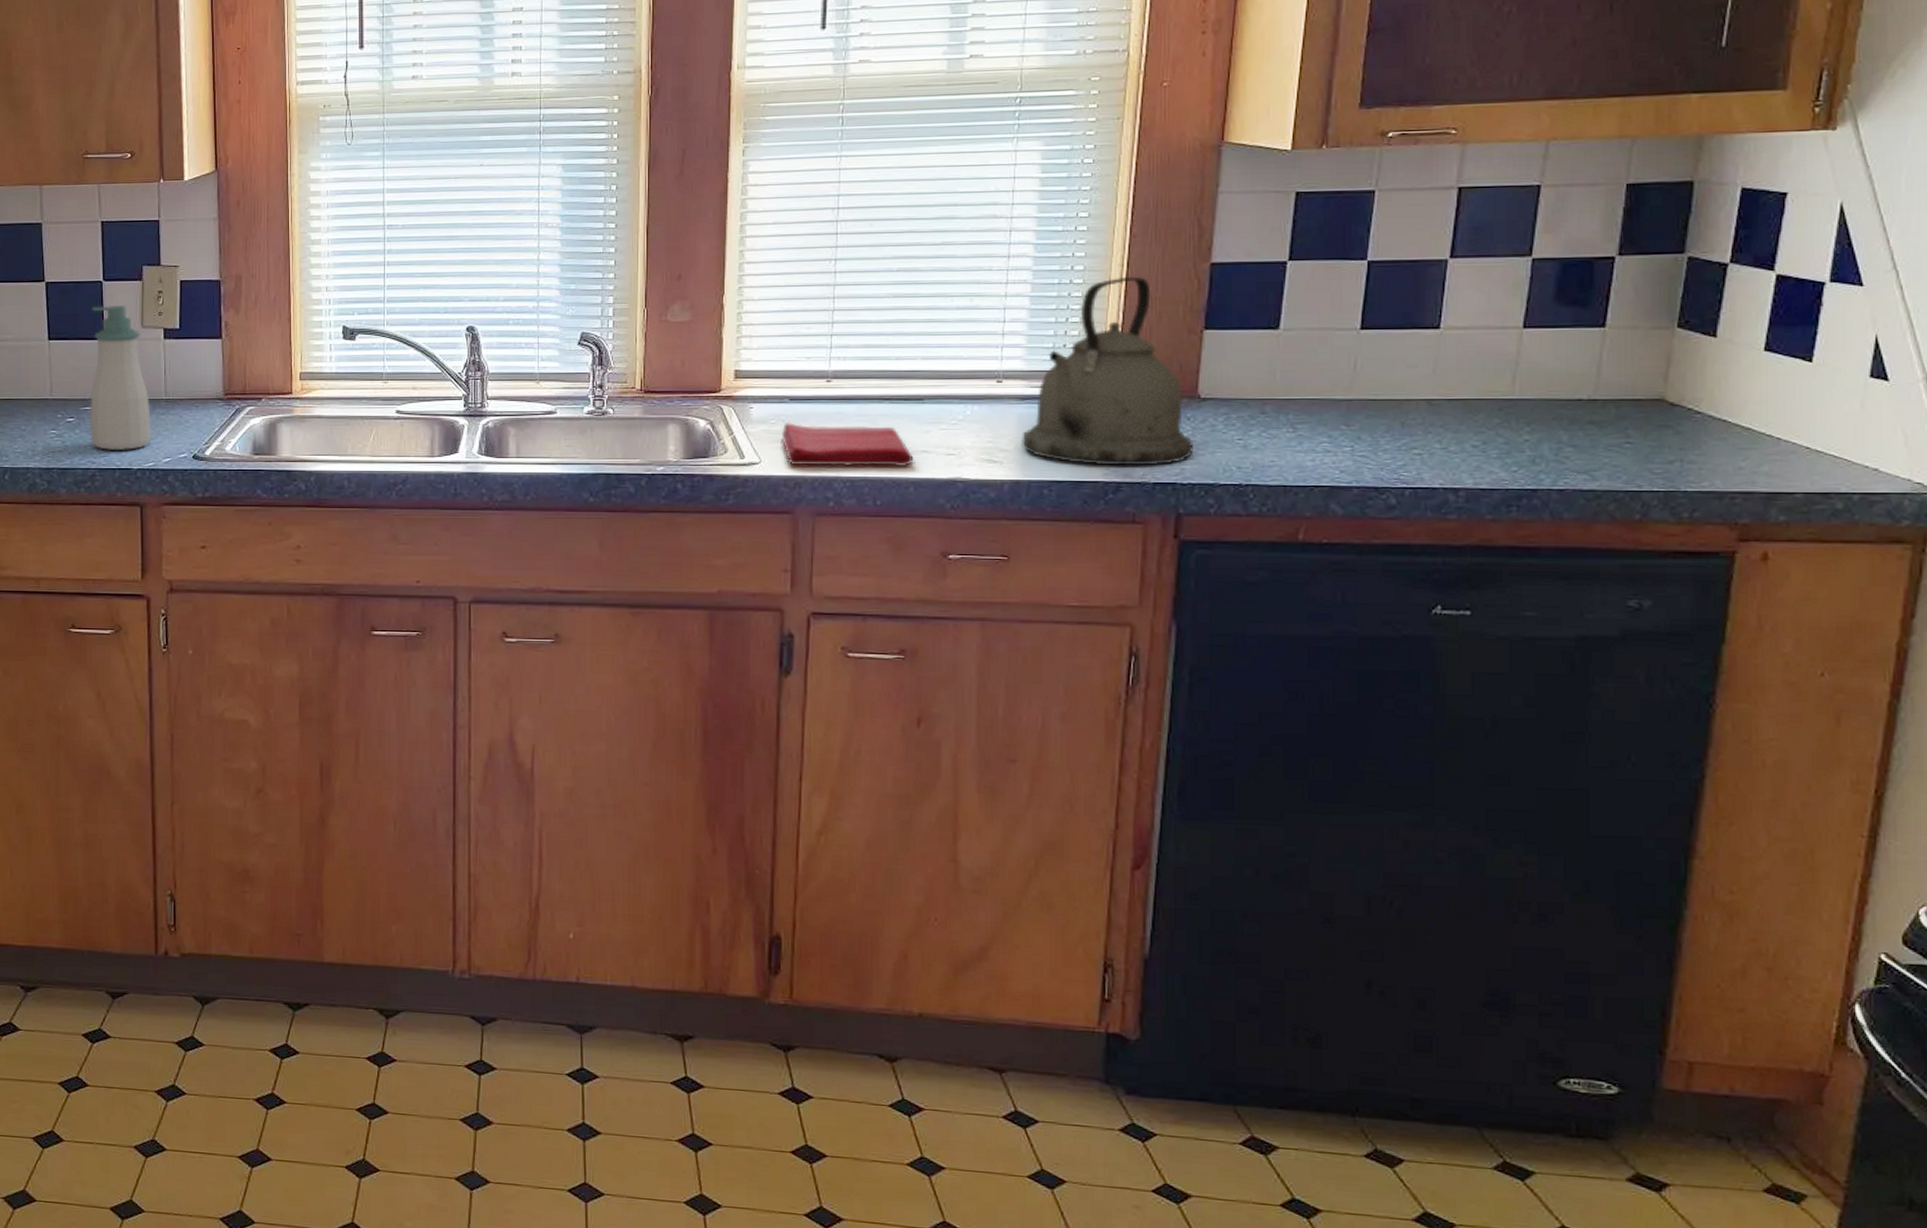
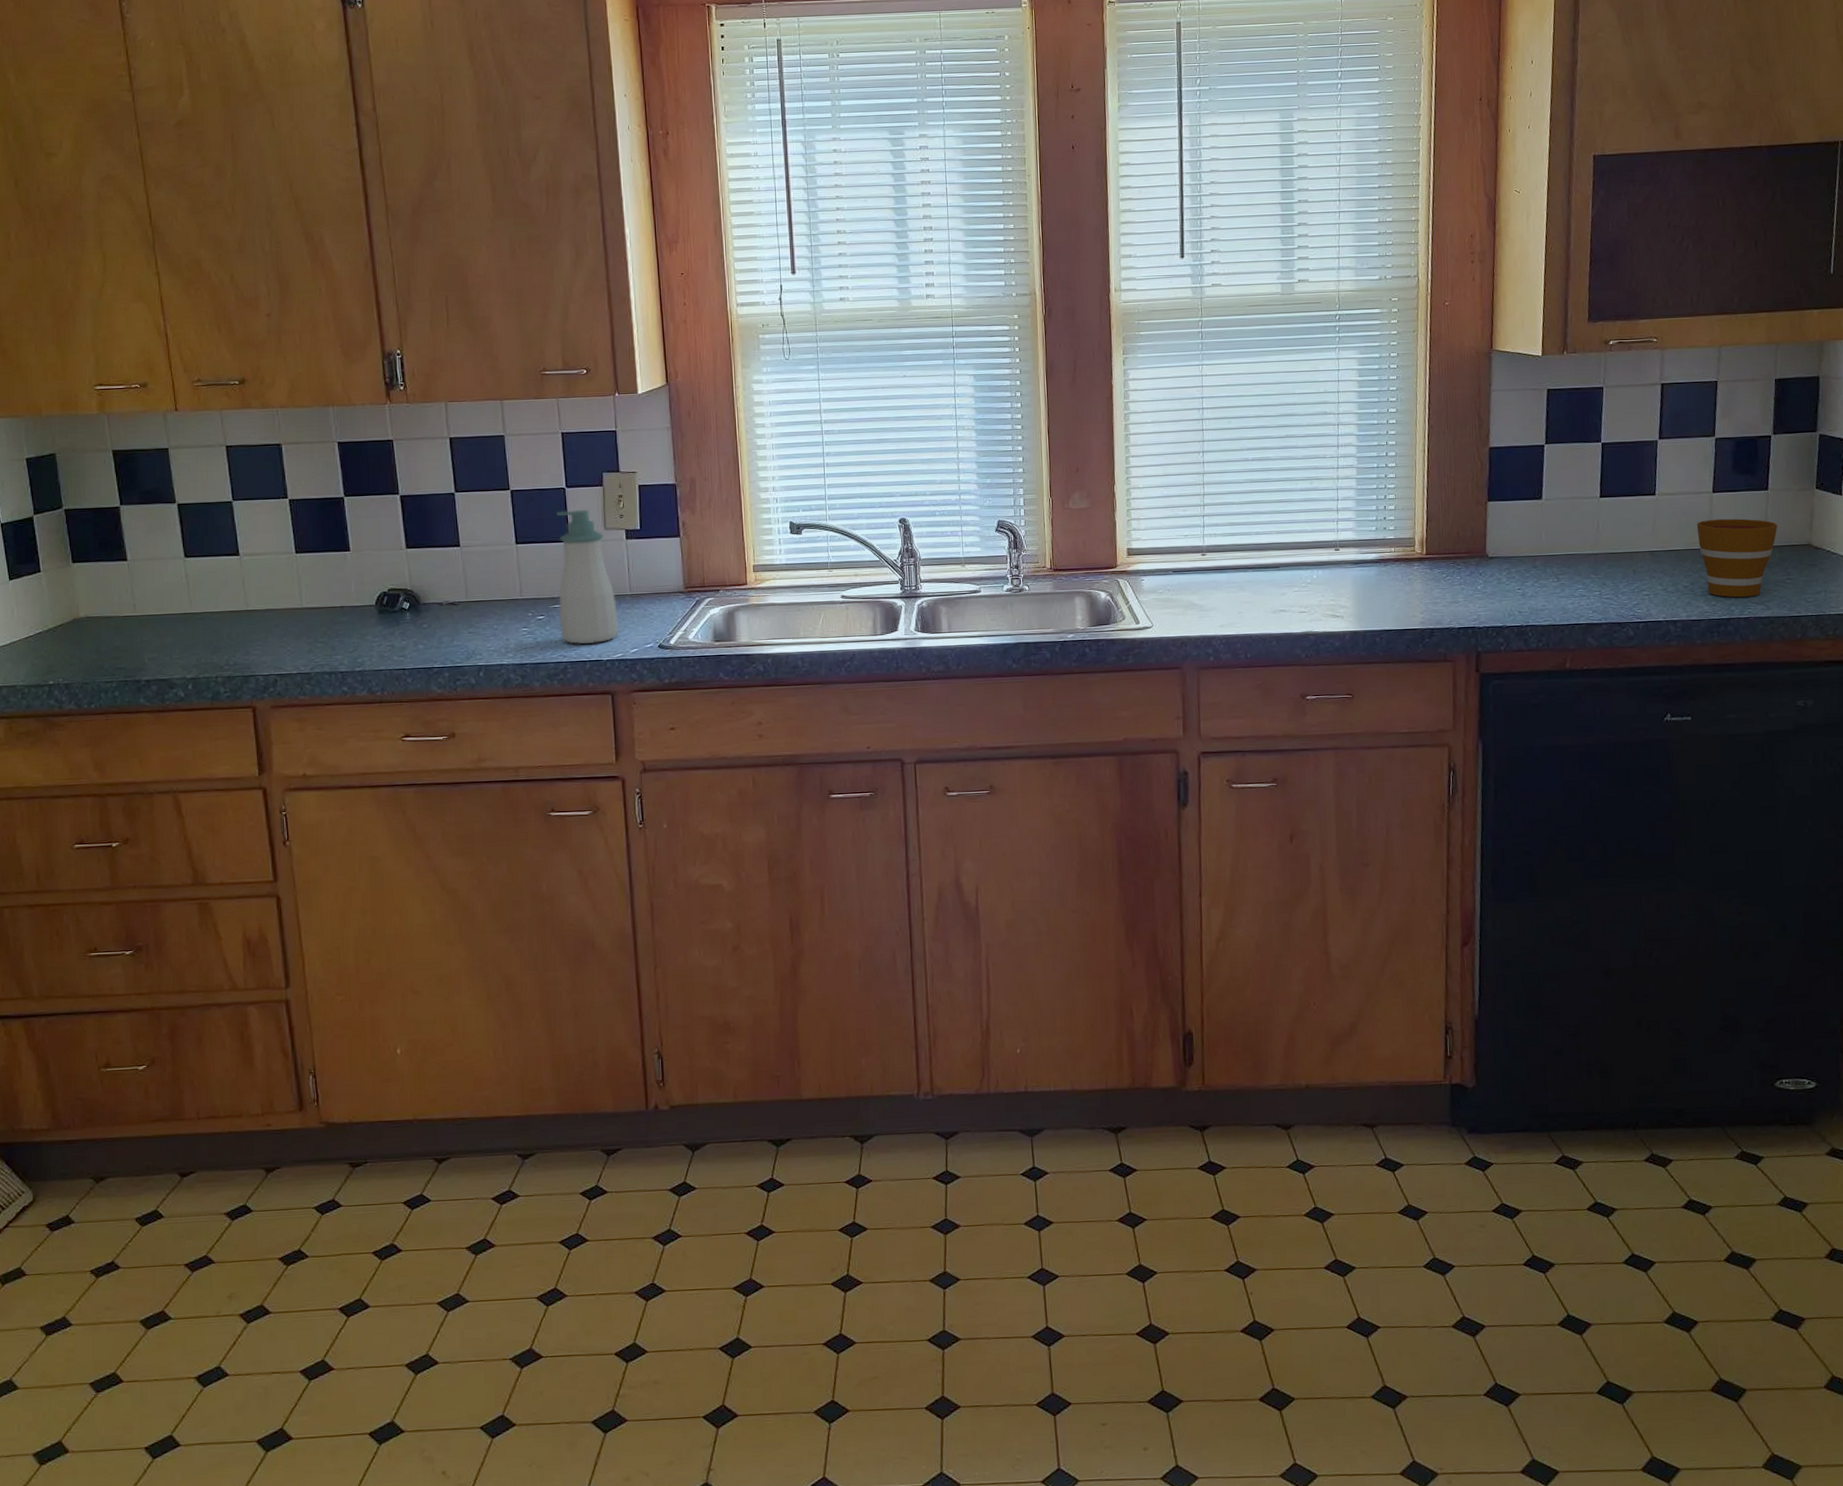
dish towel: present [781,421,914,466] -> none [1168,590,1275,628]
kettle: present [1020,276,1194,466] -> none [1356,459,1486,615]
cup: none [1496,361,1616,463] -> present [1696,518,1778,598]

